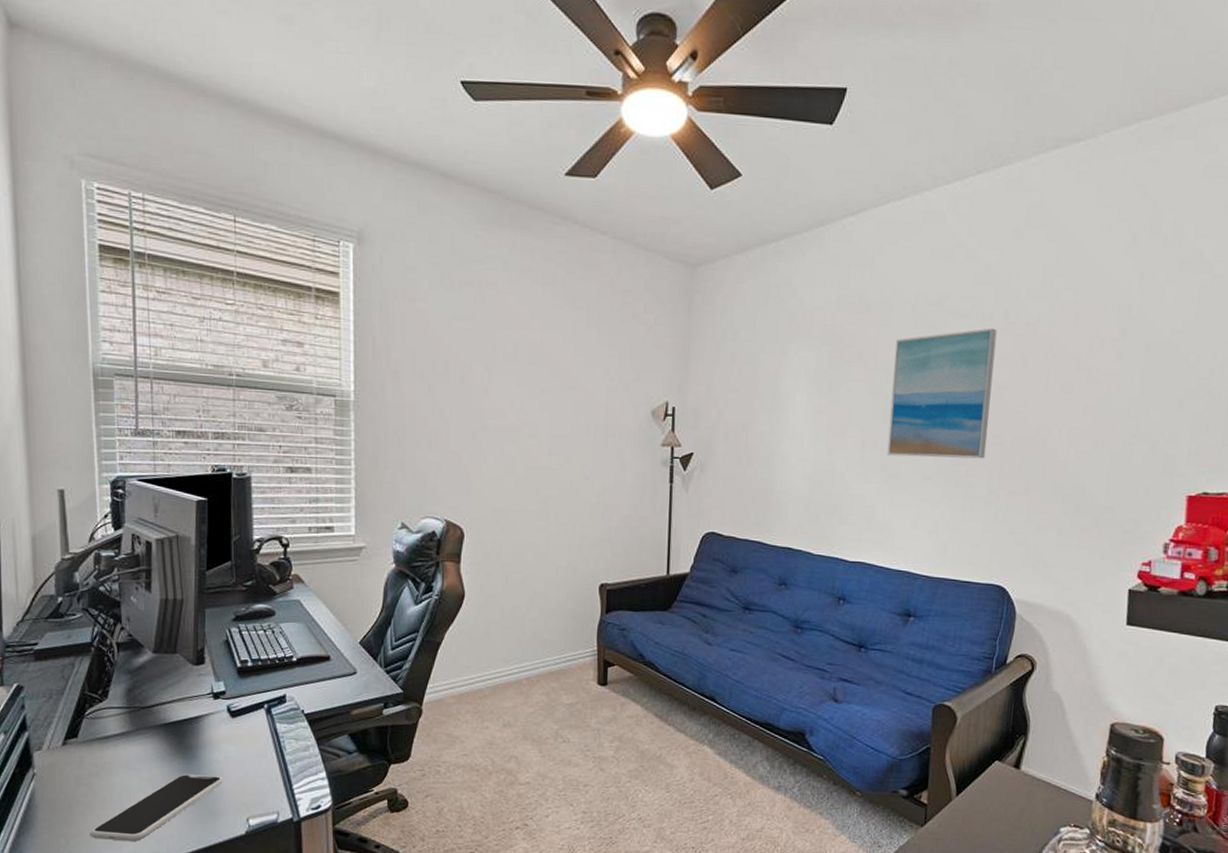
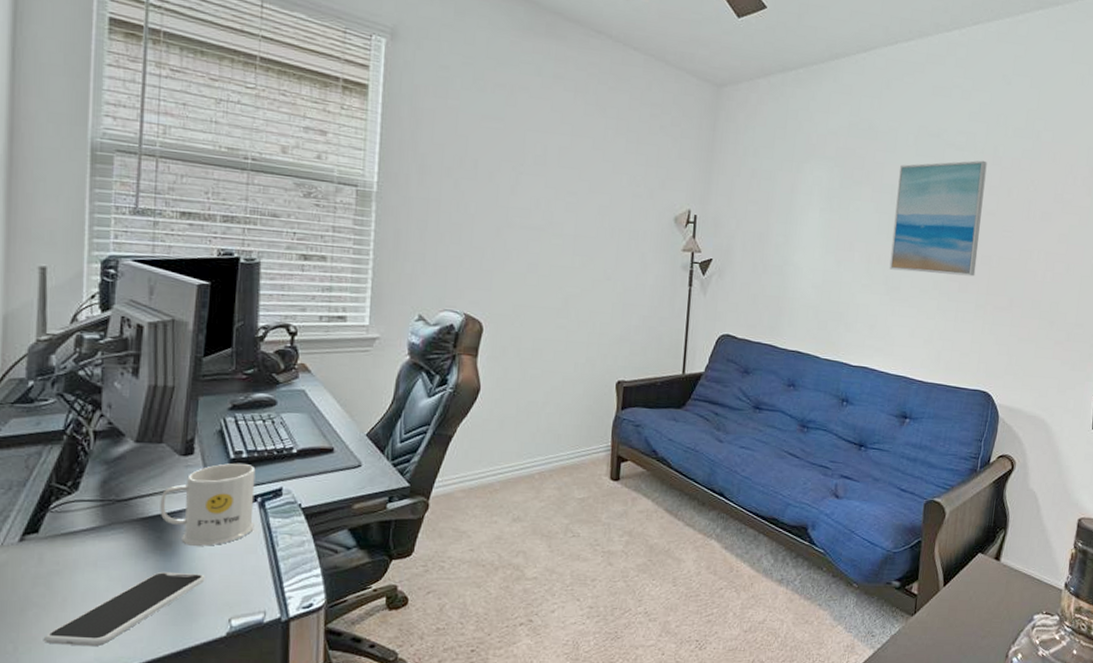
mug: none [179,671,263,750] -> present [160,463,256,546]

